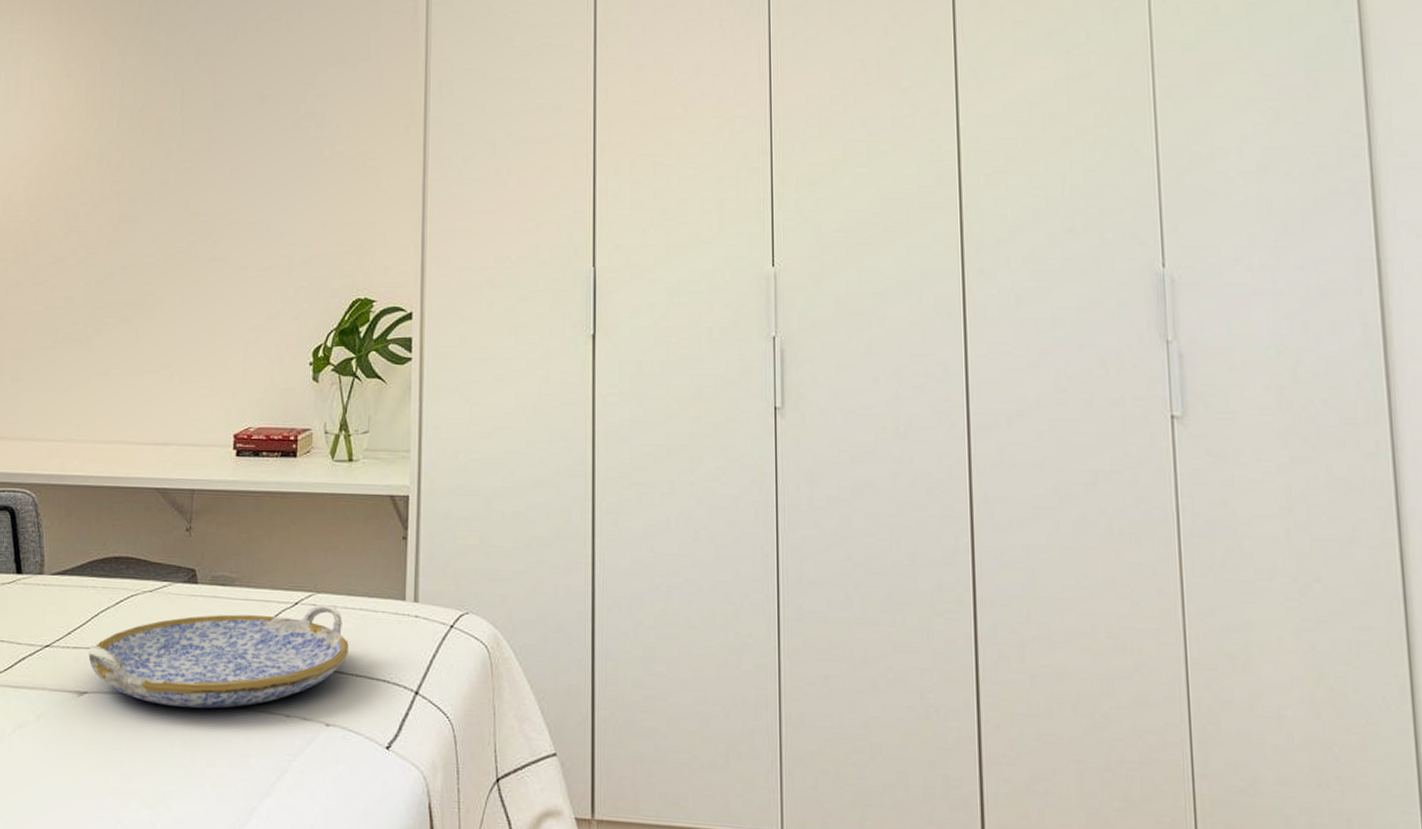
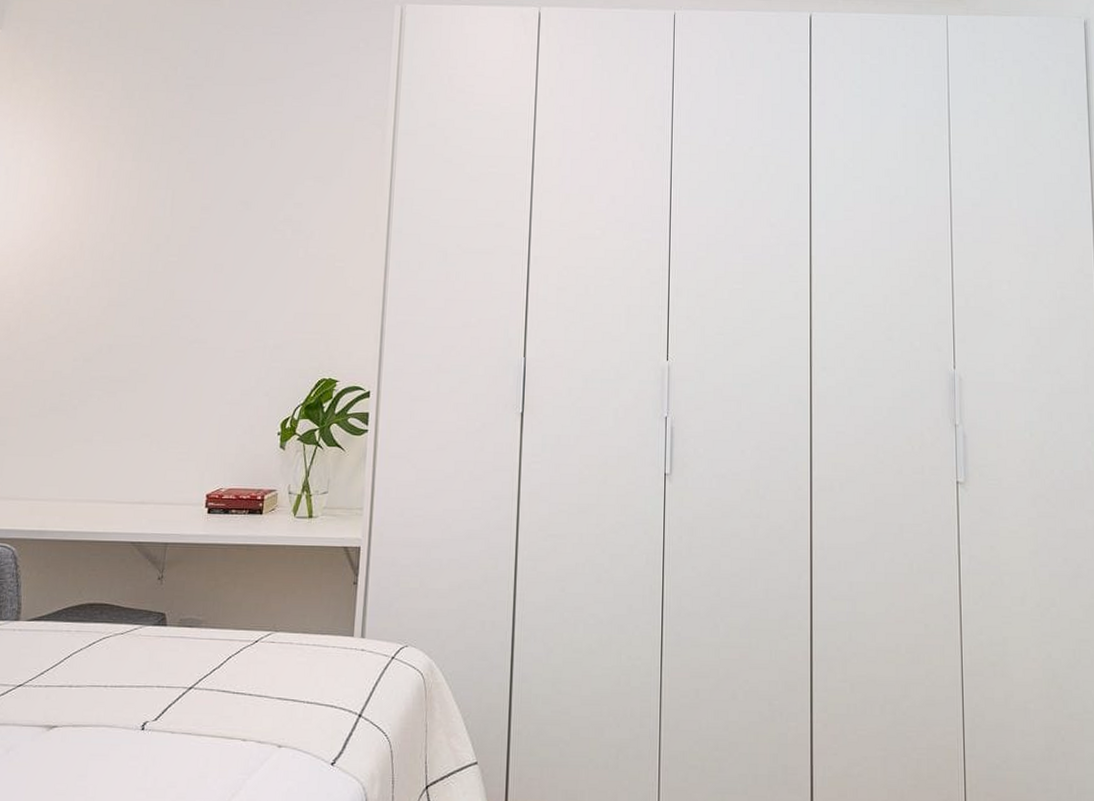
serving tray: present [87,603,349,709] -> none [59,641,302,736]

